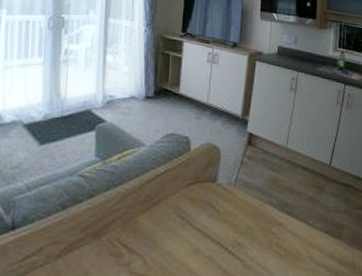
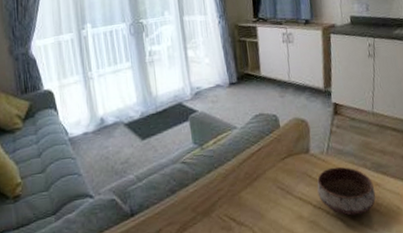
bowl: none [219,200,278,255] -> present [316,166,376,216]

